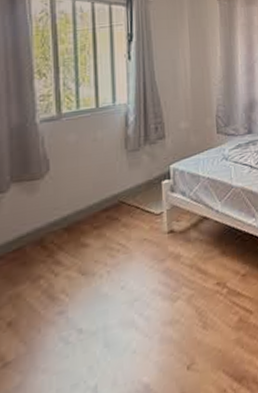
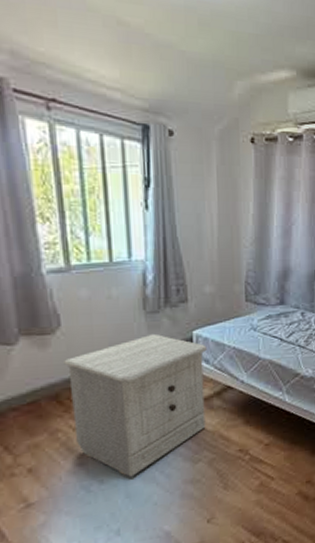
nightstand: none [50,170,184,323] -> present [64,333,207,477]

